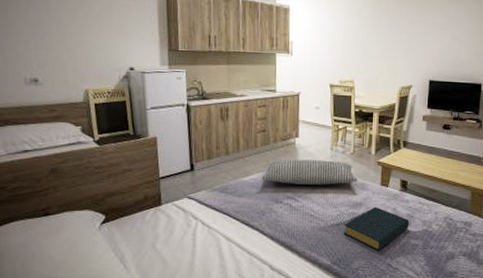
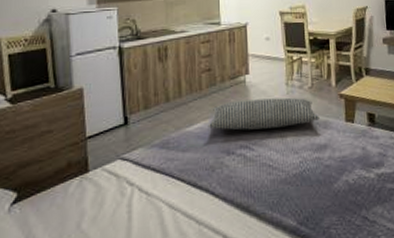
hardback book: present [343,206,409,251] -> none [308,147,382,202]

